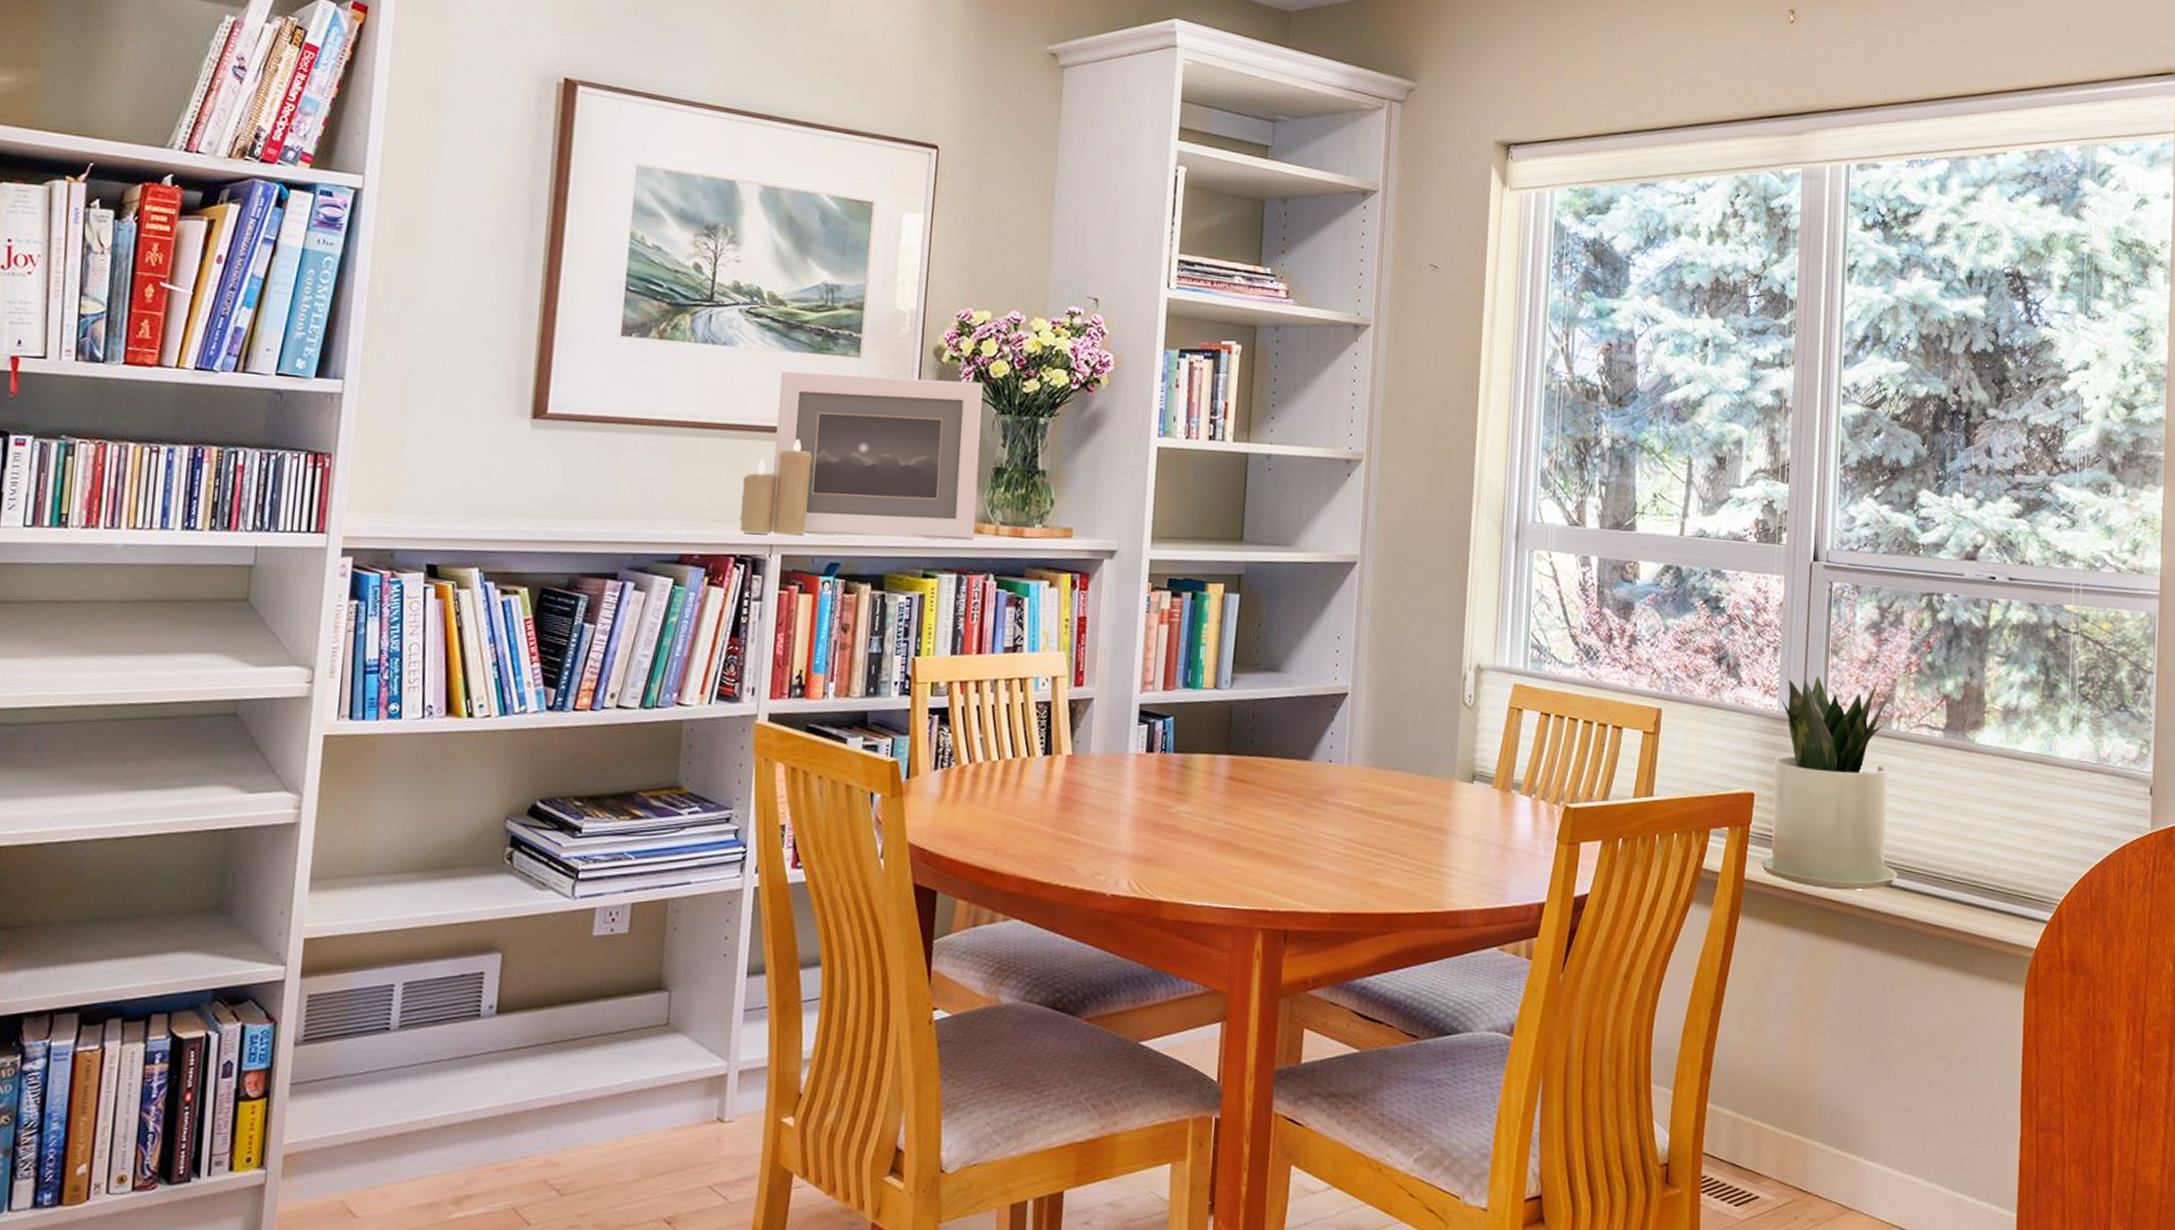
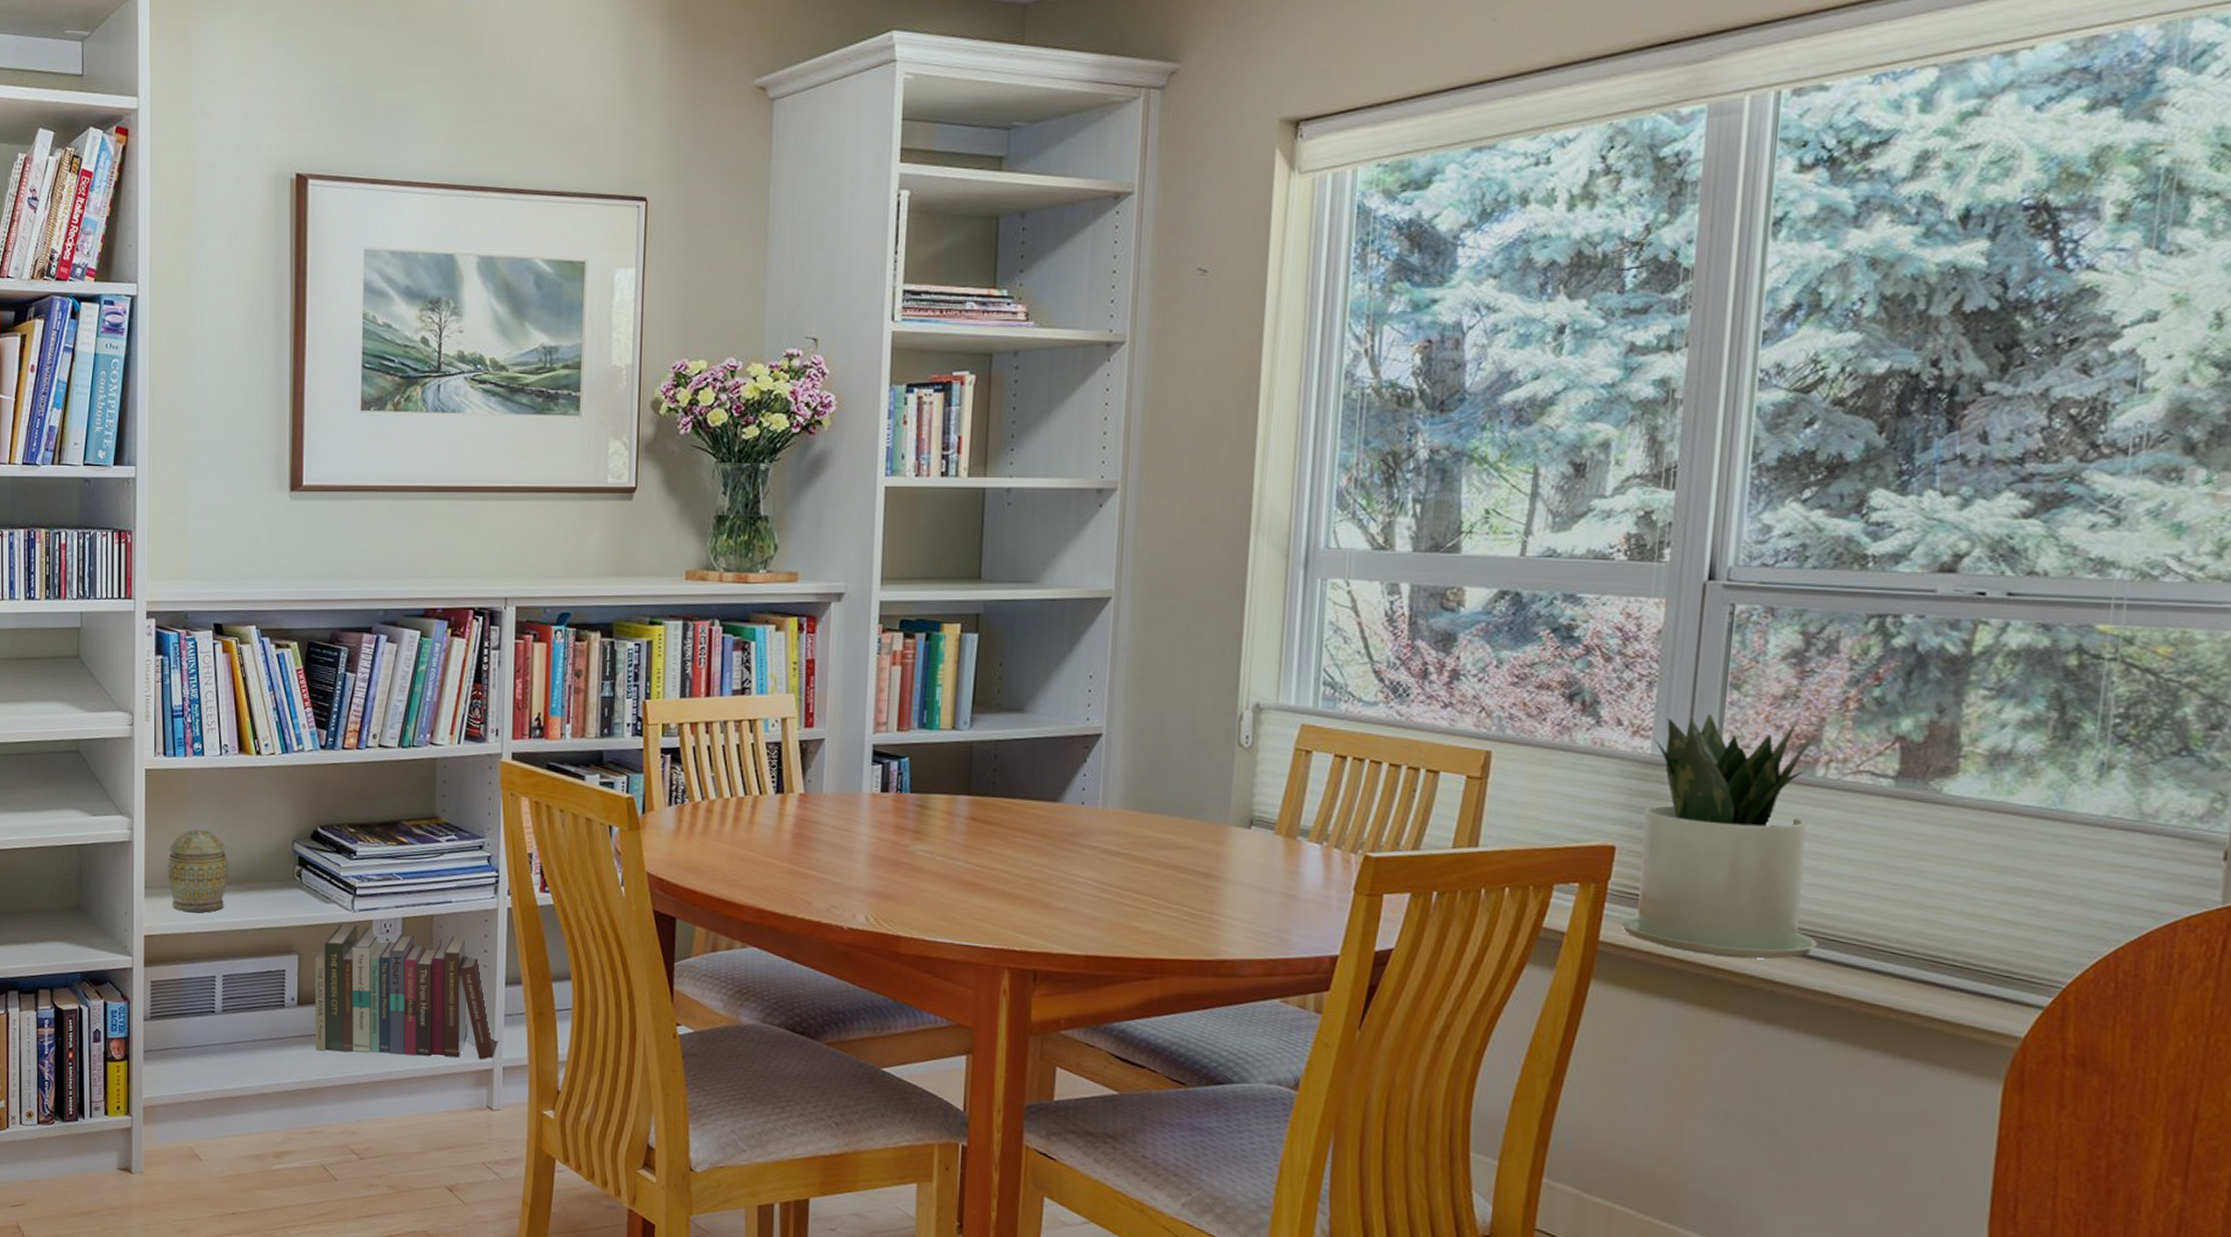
decorative box: none [340,806,423,908] -> present [166,829,229,913]
books: none [515,914,736,1067] -> present [314,924,499,1060]
candle: present [739,439,812,536] -> none [476,498,539,588]
picture frame: present [771,371,983,541] -> none [503,432,702,588]

